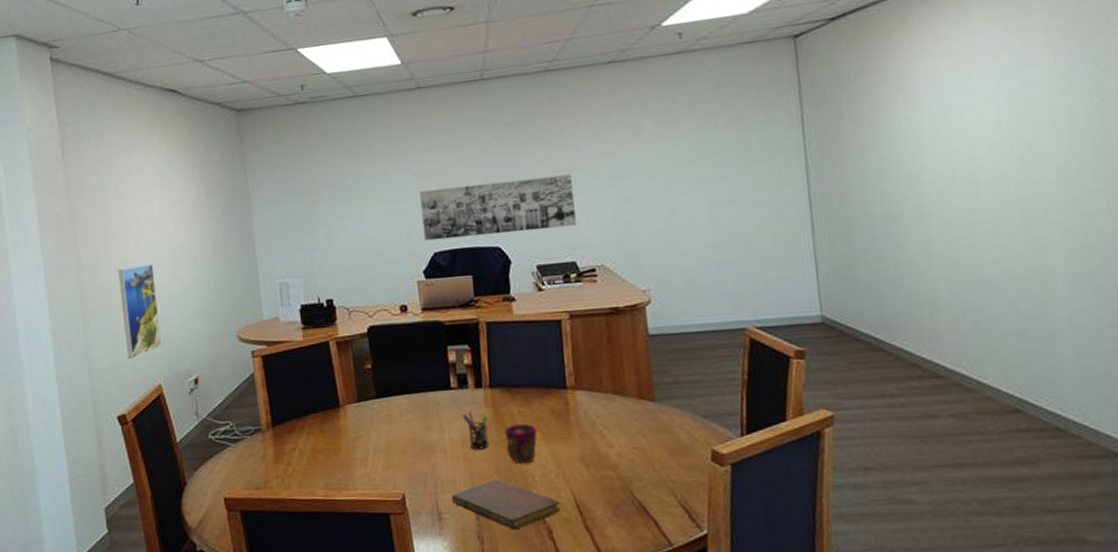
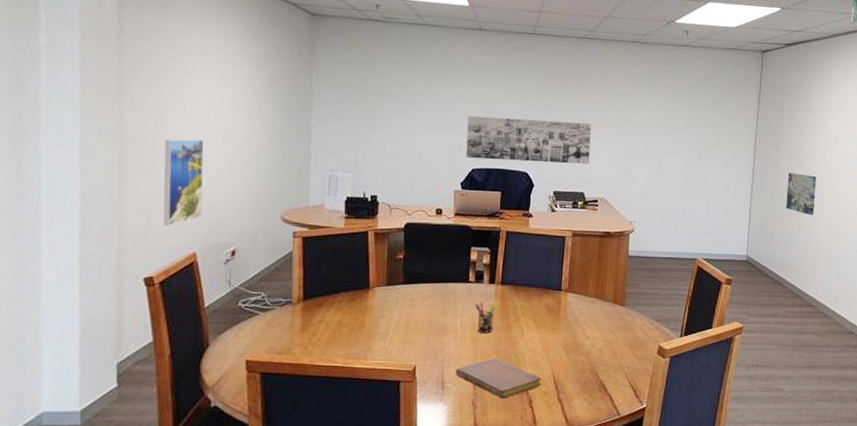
cup: present [504,423,538,464] -> none [507,315,534,347]
wall art: none [865,190,917,248] -> present [786,173,817,215]

